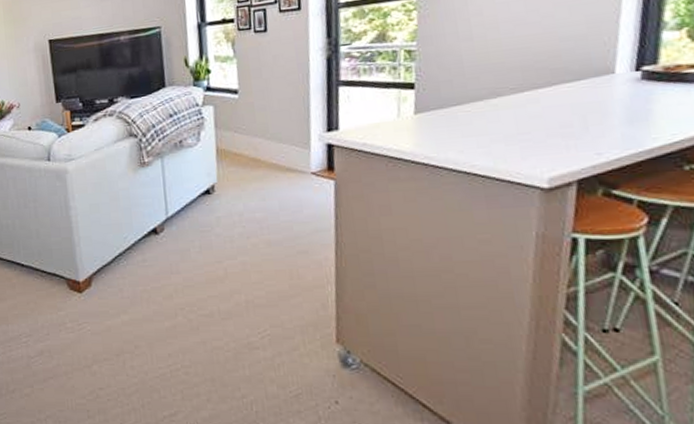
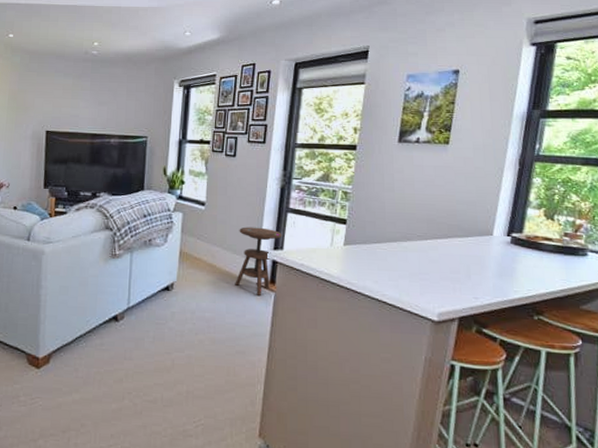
side table: none [282,108,336,186] -> present [235,227,282,296]

